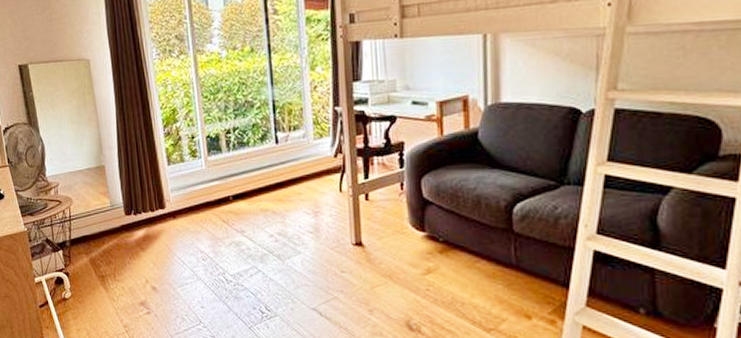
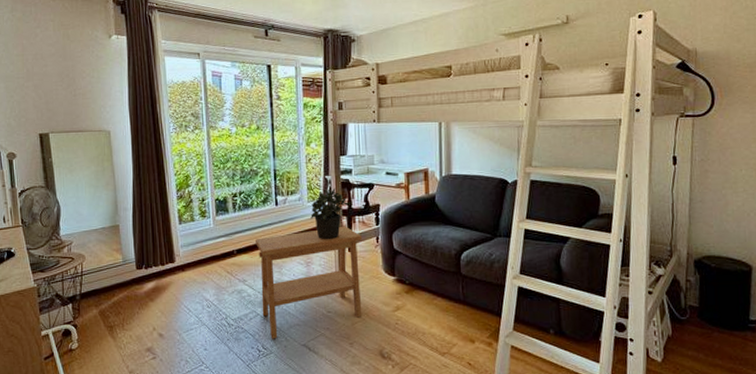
side table: none [254,168,384,300] -> present [256,226,362,339]
potted plant: none [318,122,368,186] -> present [311,188,351,240]

